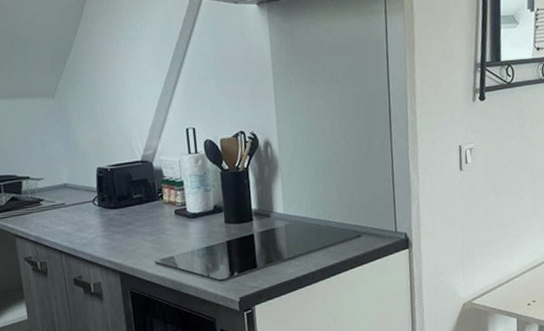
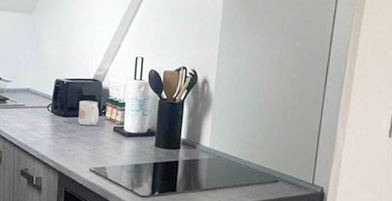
mug: none [130,185,156,215] -> present [78,100,99,126]

